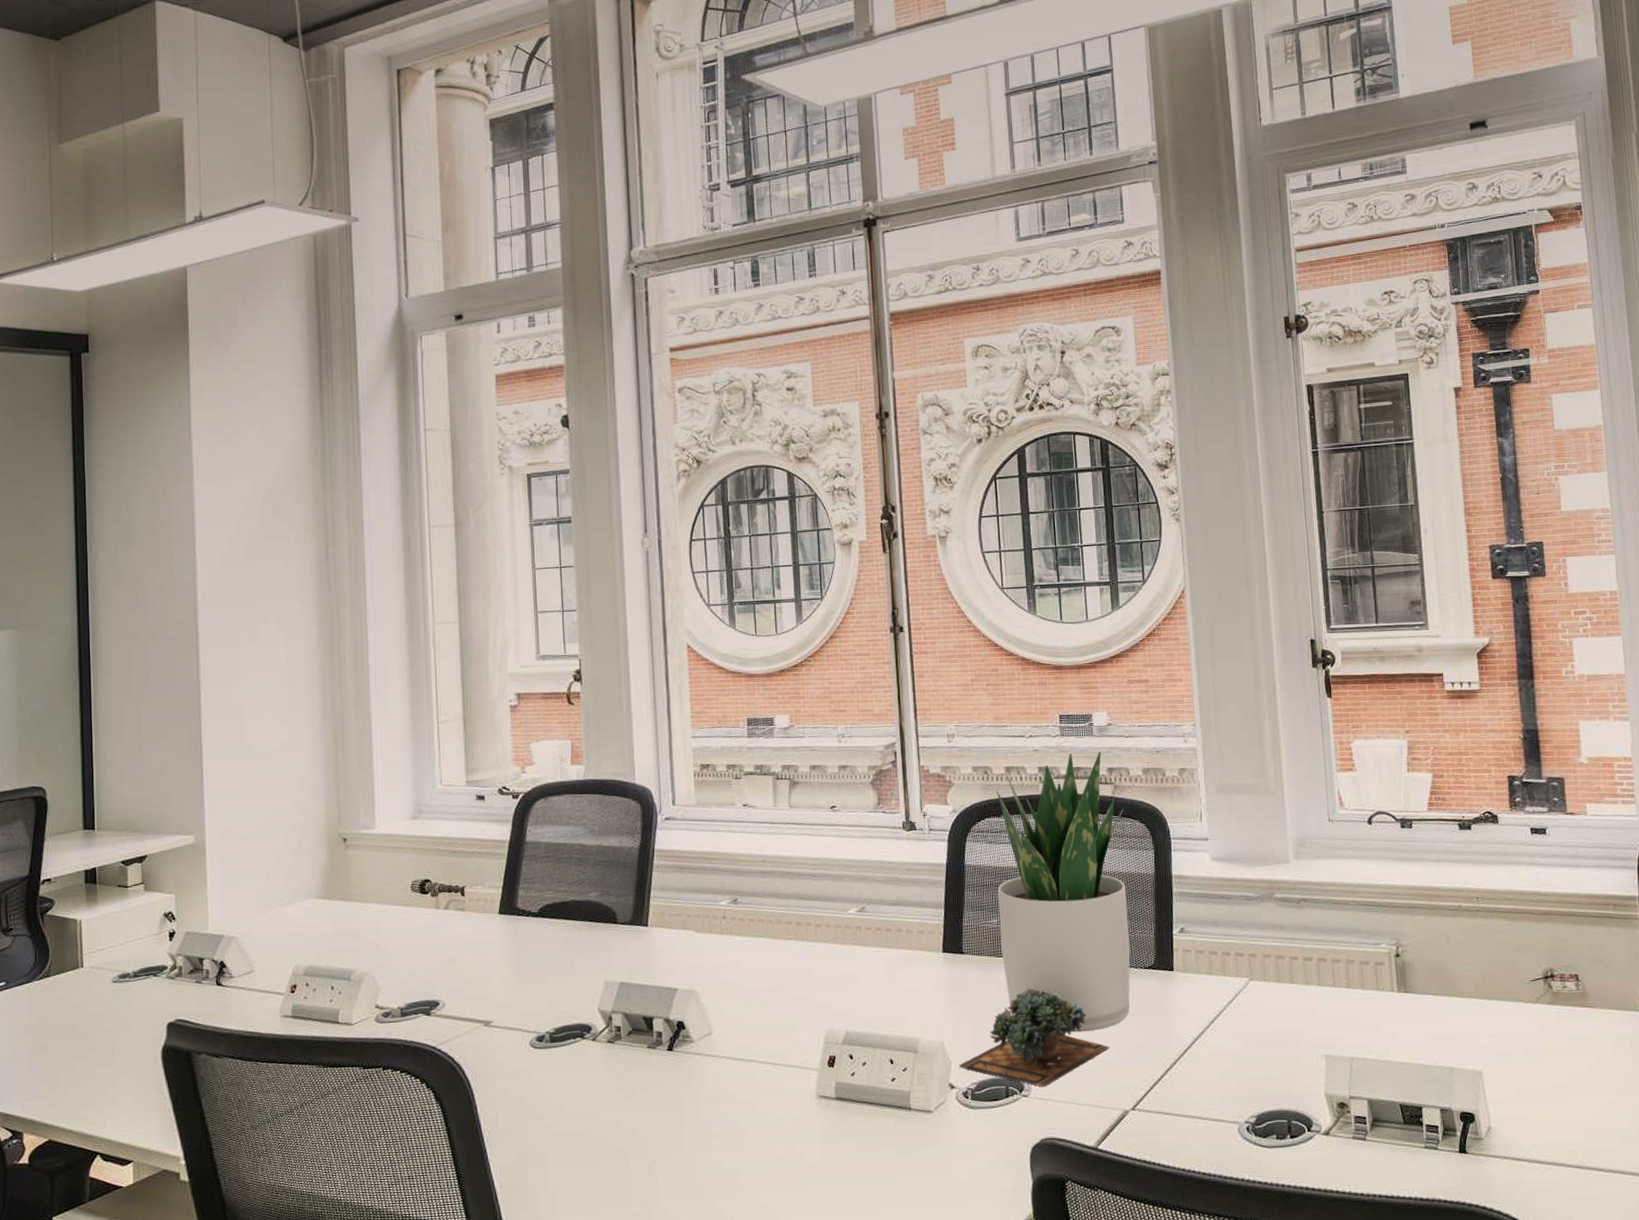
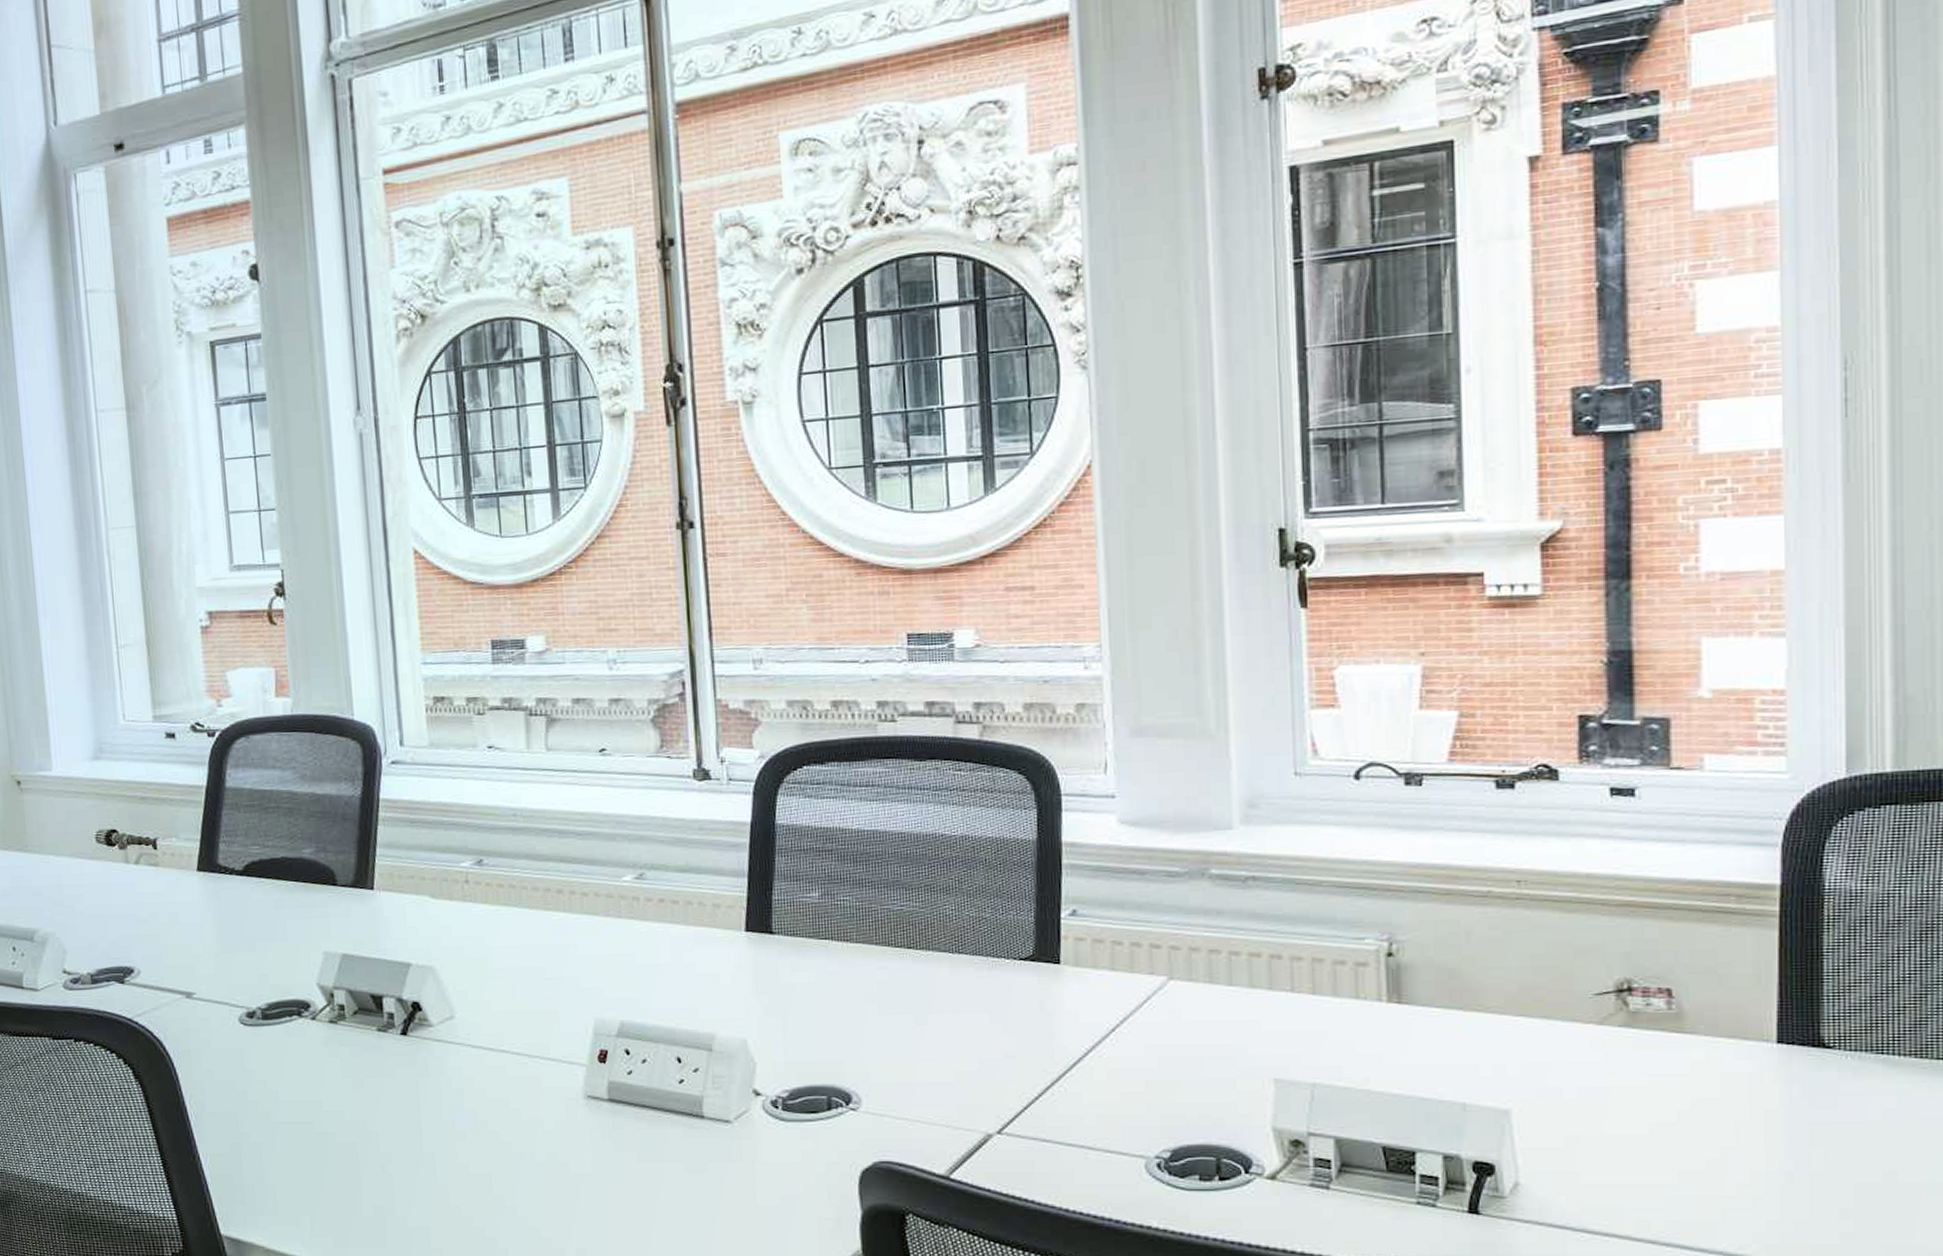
succulent plant: present [959,988,1109,1087] -> none [766,978,968,1100]
planter: present [997,752,1131,1032] -> none [819,681,1000,1034]

